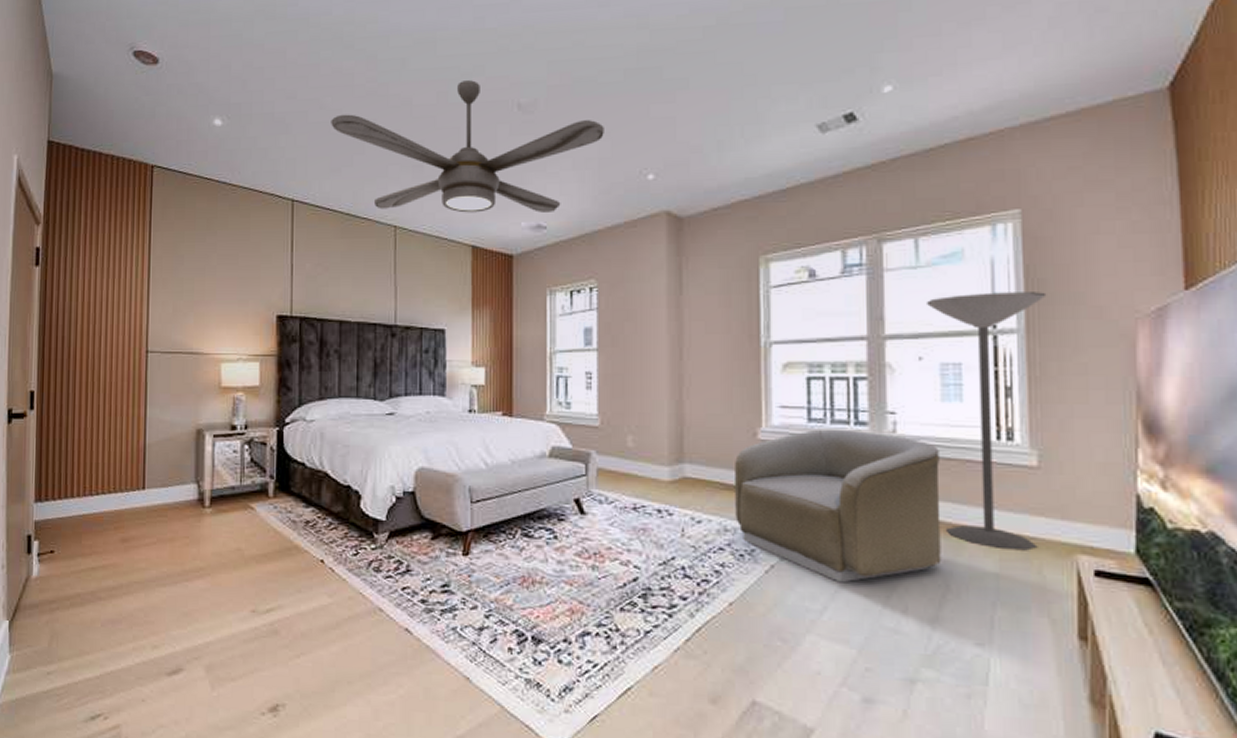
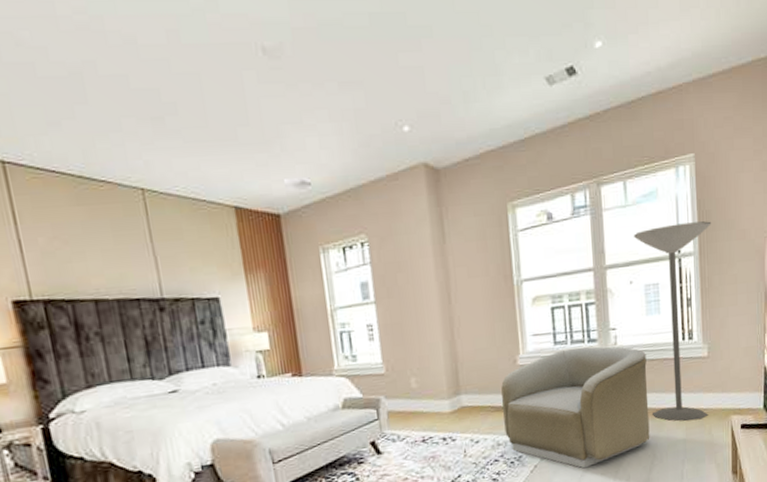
ceiling fan: present [331,80,604,213] -> none [34,17,357,171]

